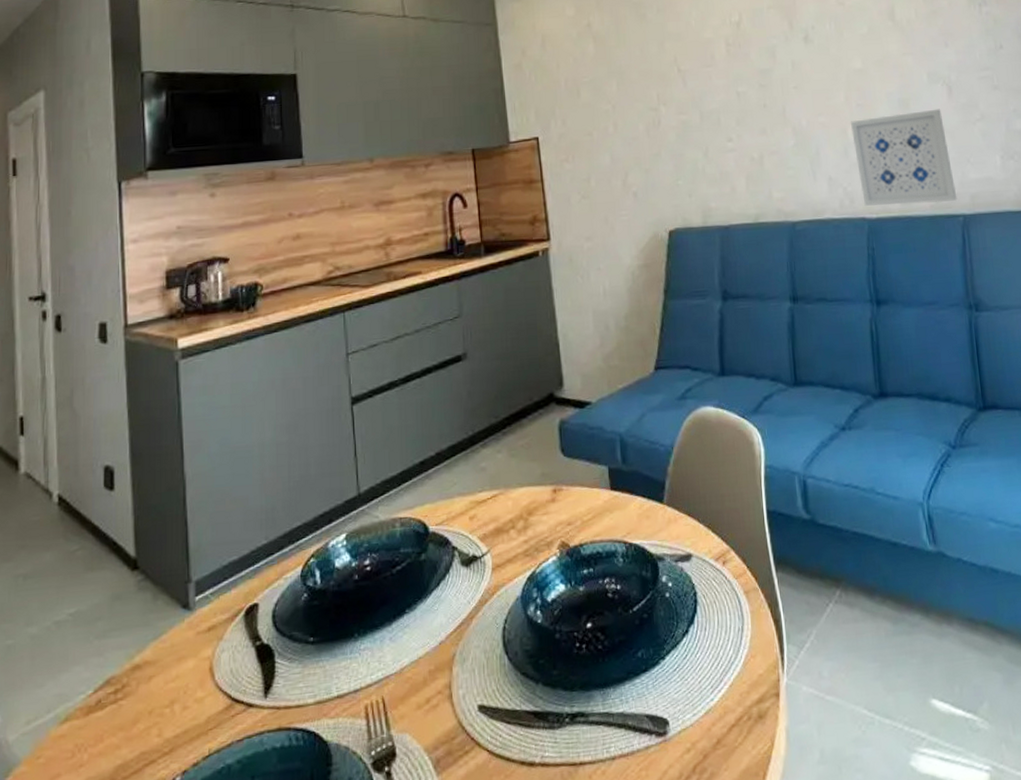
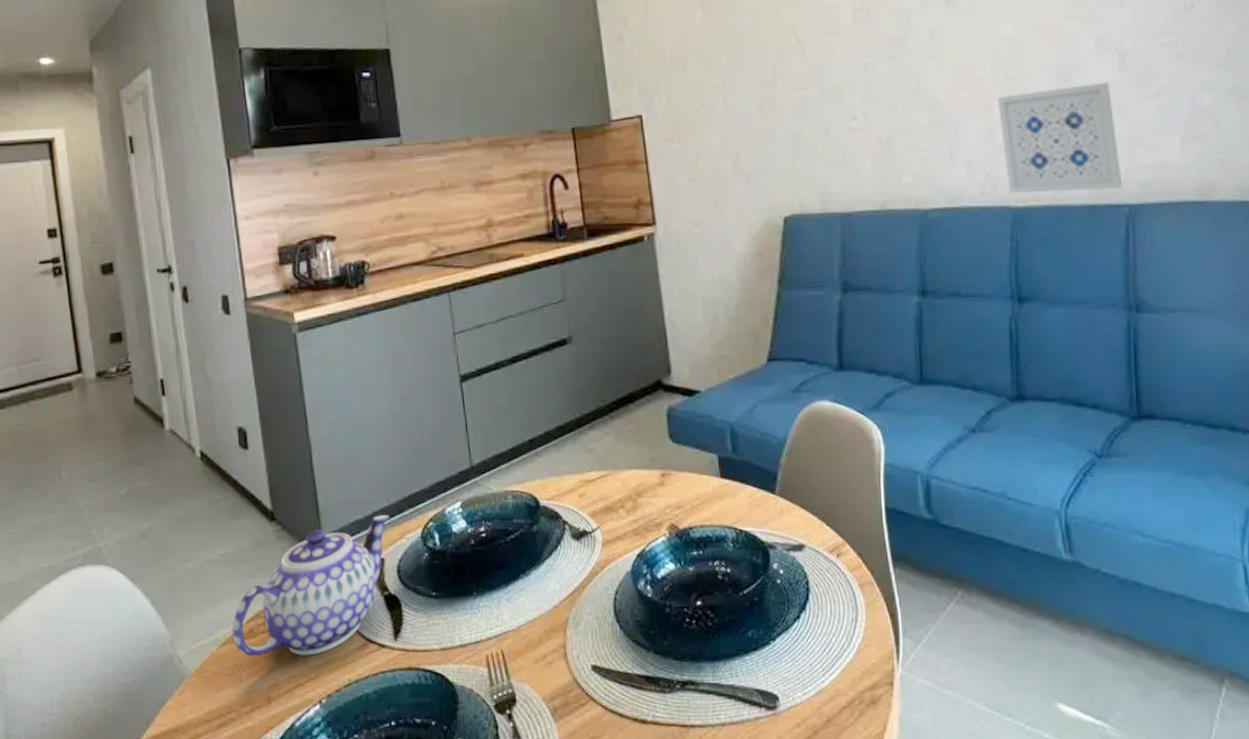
teapot: none [74,554,267,734] -> present [231,515,389,657]

